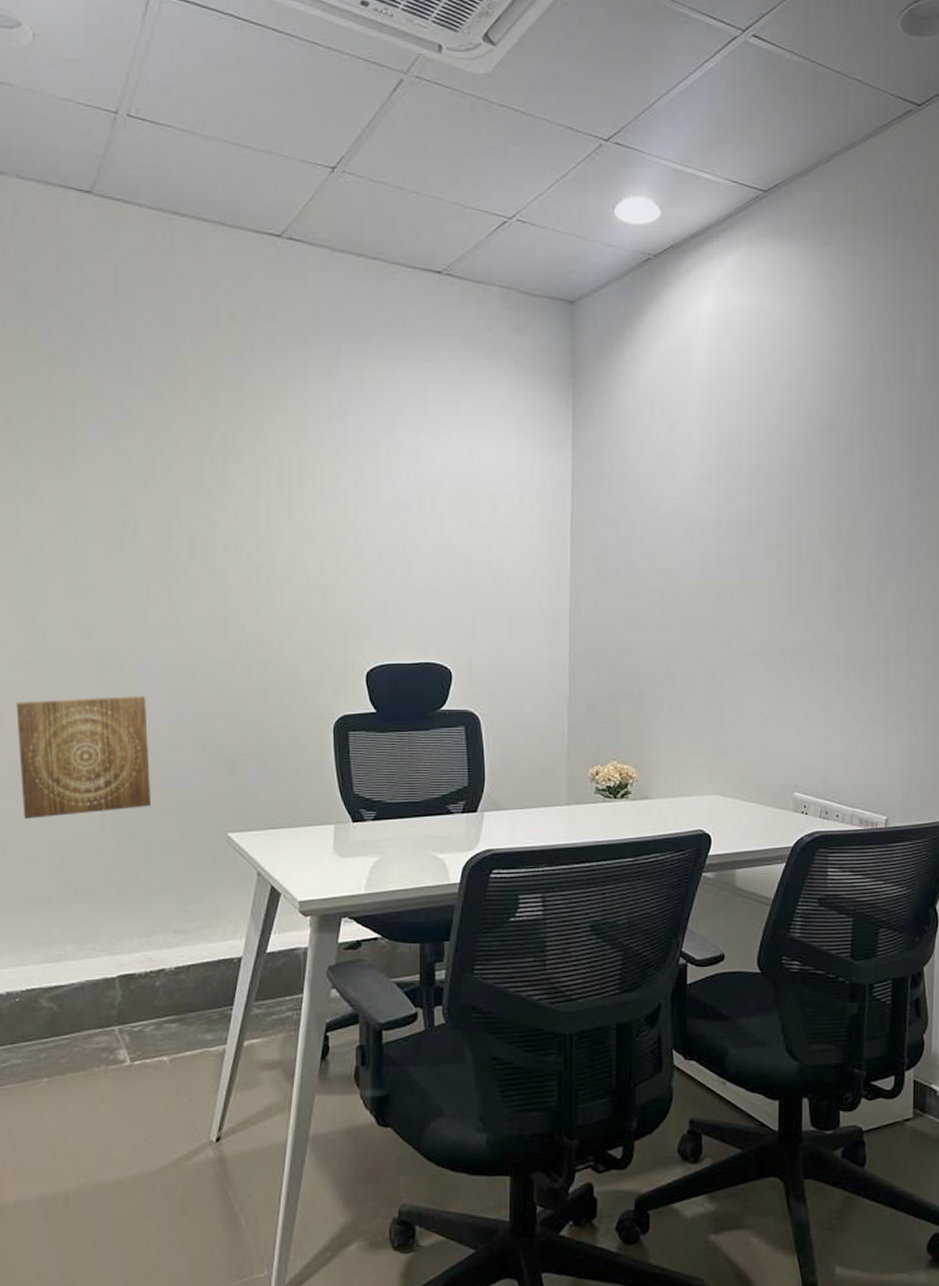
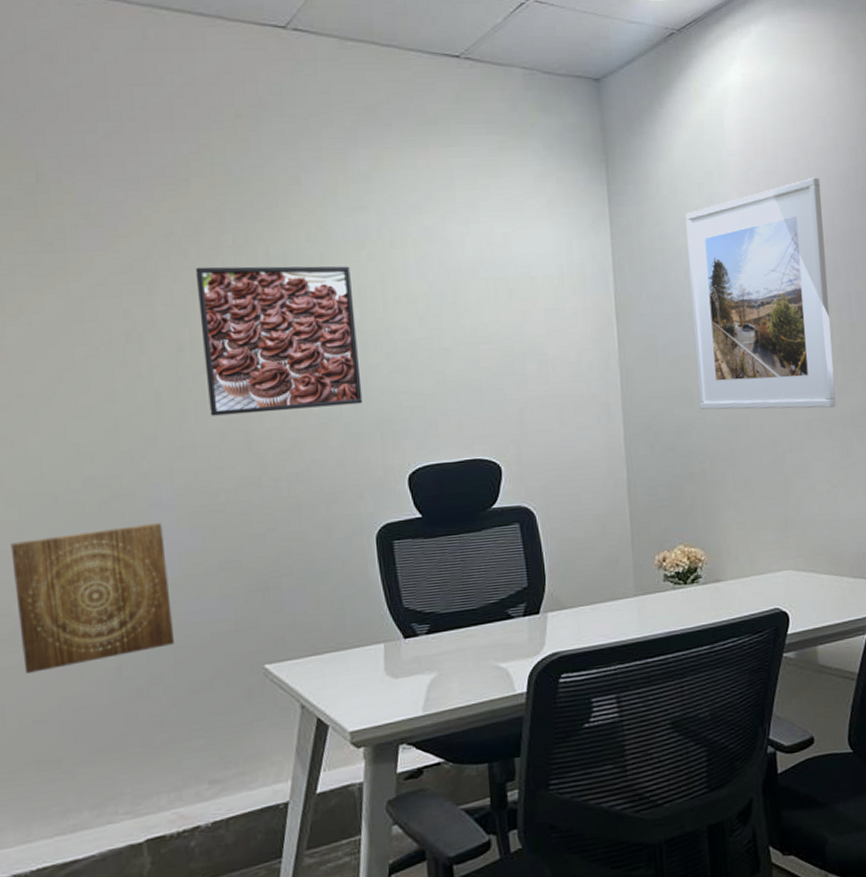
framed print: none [187,462,330,603] -> present [195,266,363,416]
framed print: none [643,412,782,642] -> present [685,177,836,410]

